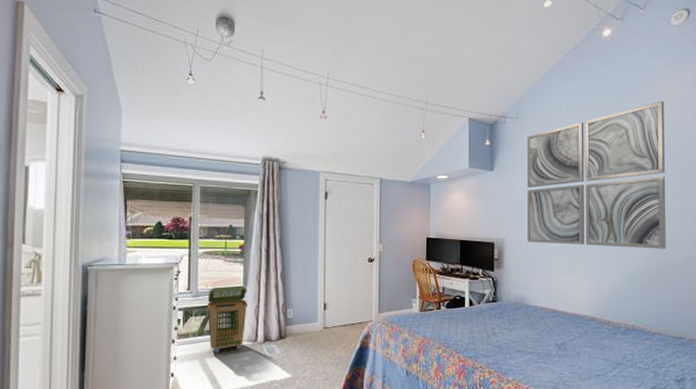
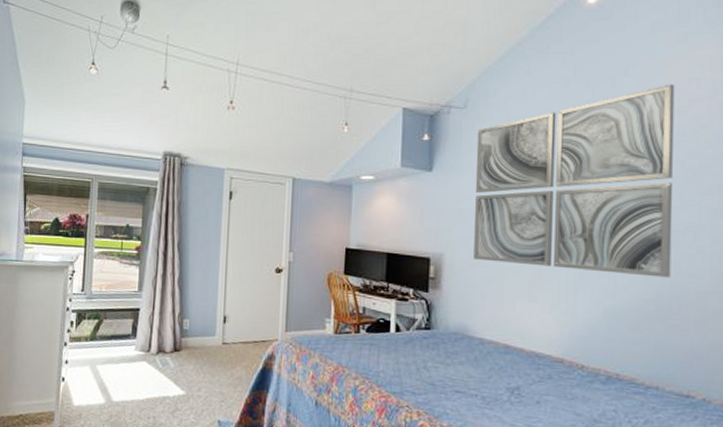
laundry basket: present [207,285,248,352] -> none [100,290,143,360]

